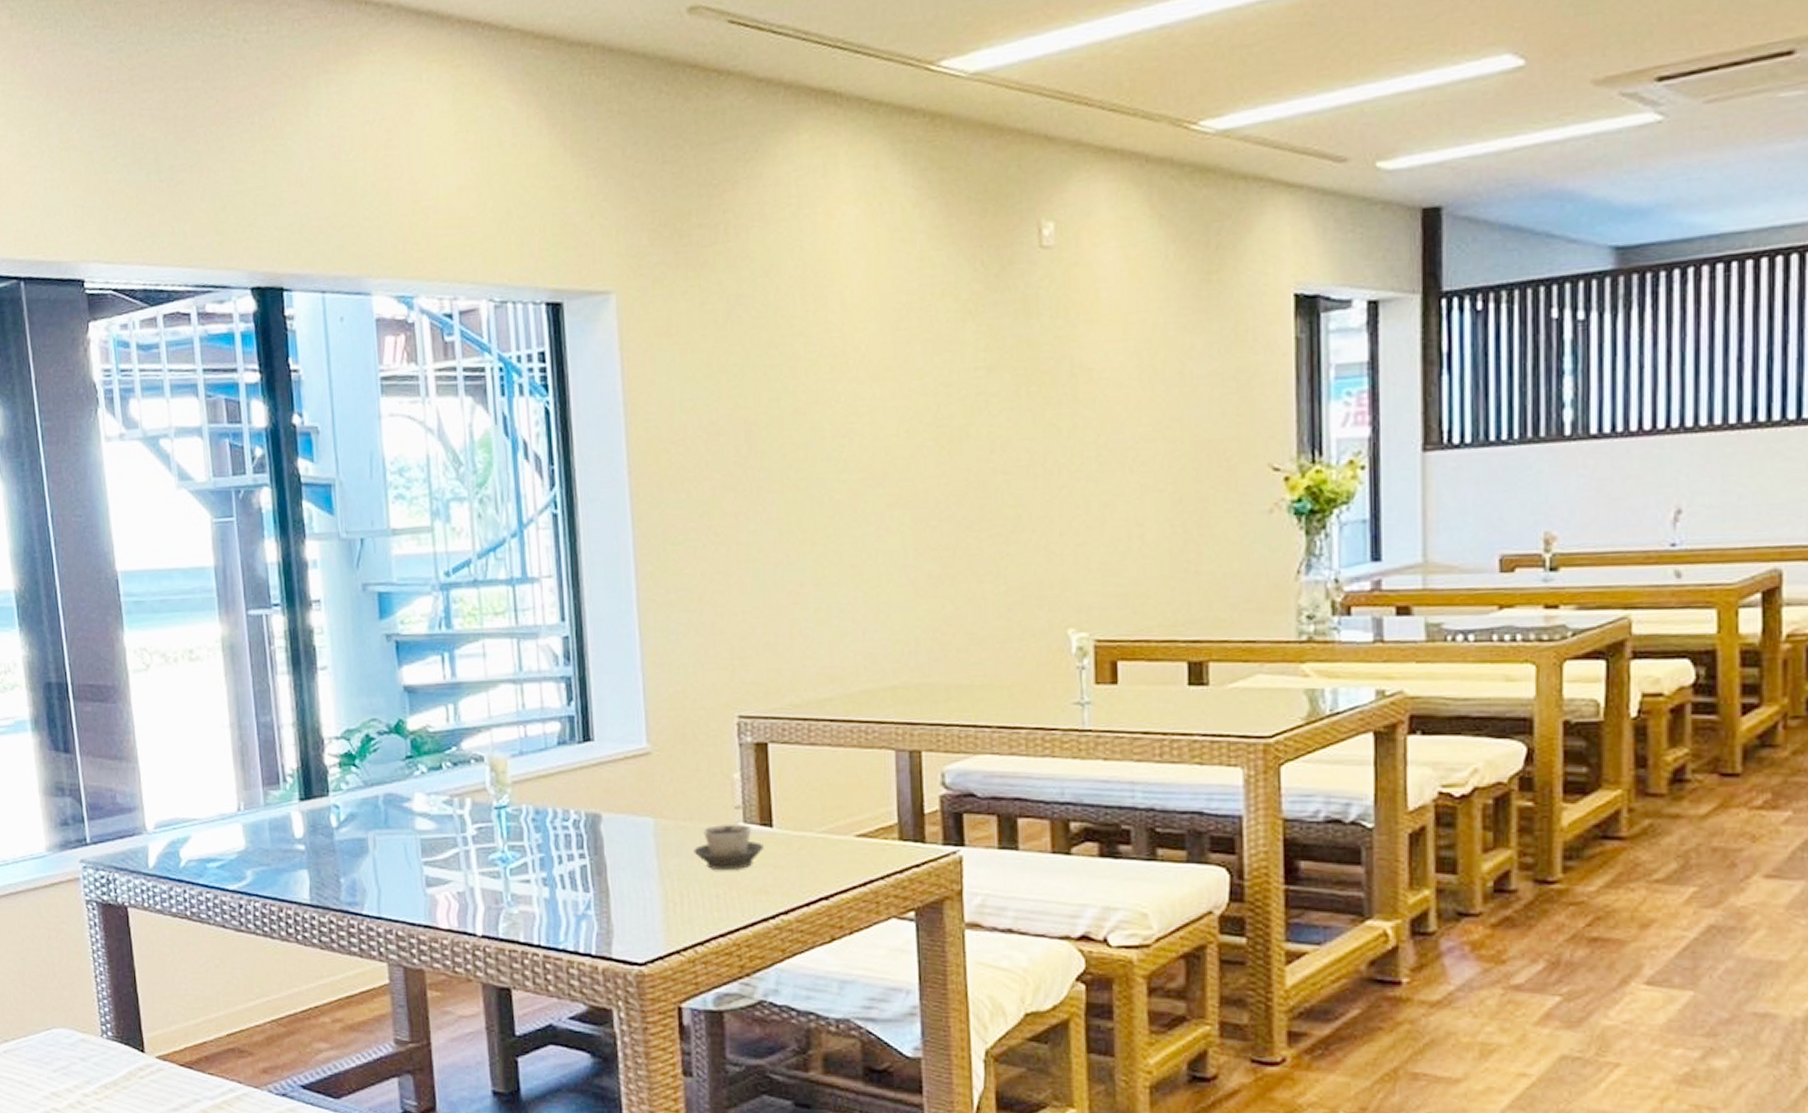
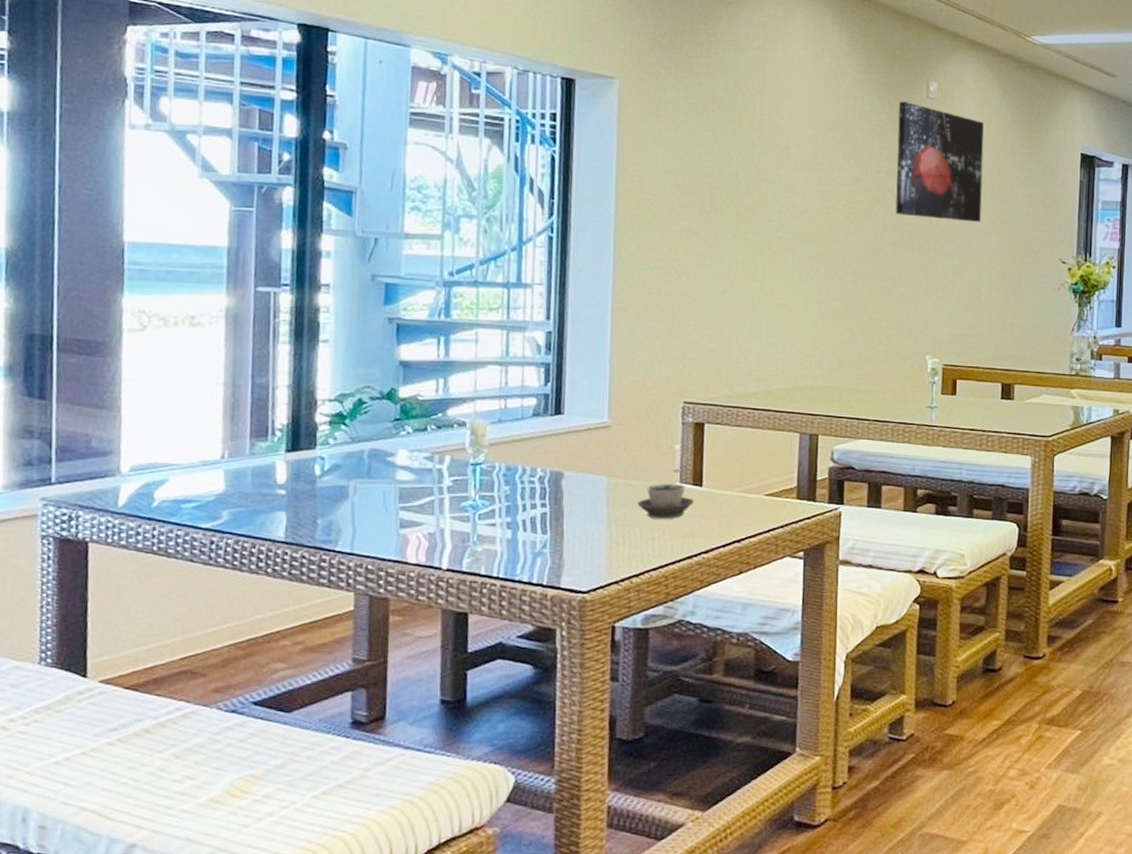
wall art: none [999,258,1137,428] -> present [895,101,984,223]

